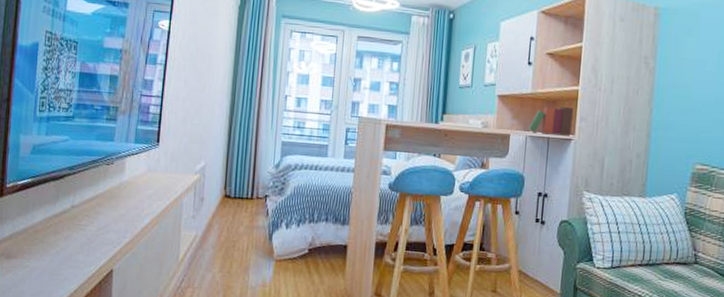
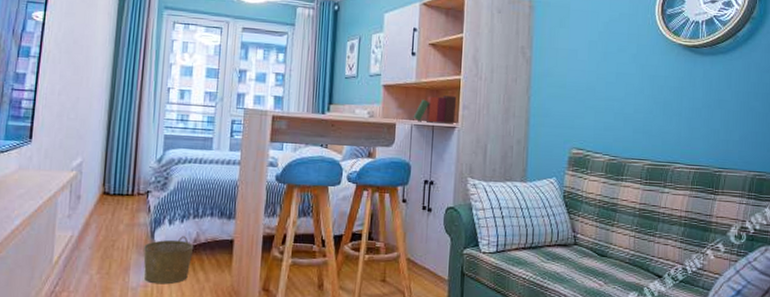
basket: none [262,239,310,285] -> present [143,236,194,285]

